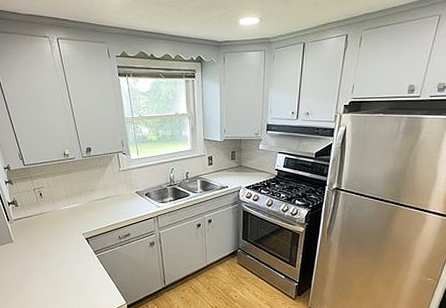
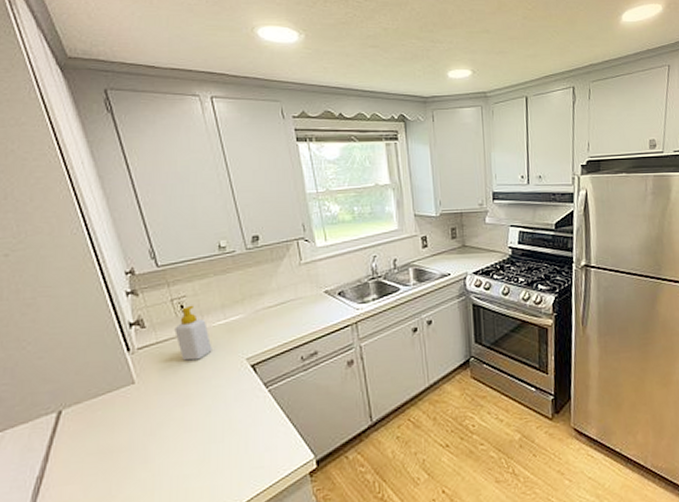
soap bottle: none [36,194,61,231] -> present [174,305,212,361]

